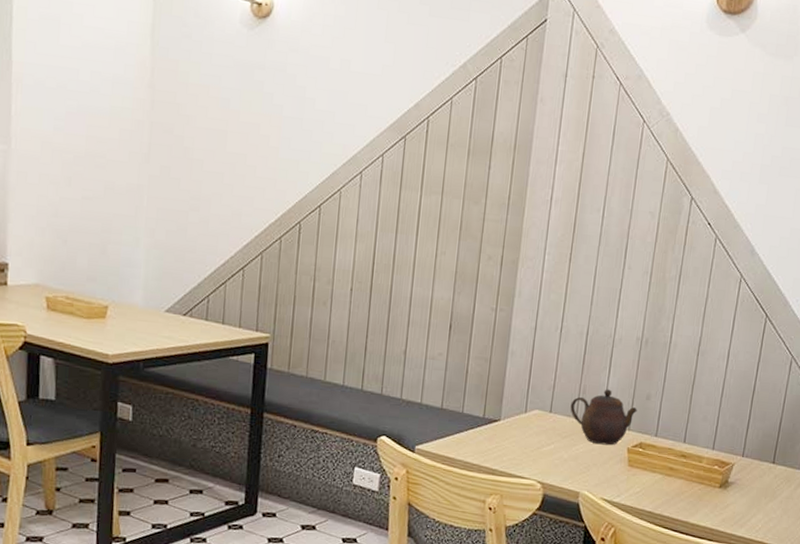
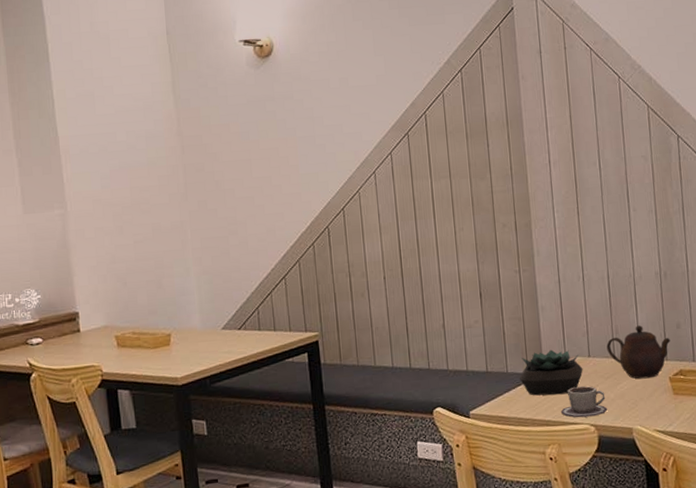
succulent plant: none [473,397,542,446] -> present [519,349,583,396]
cup: none [509,441,559,474] -> present [560,386,608,418]

